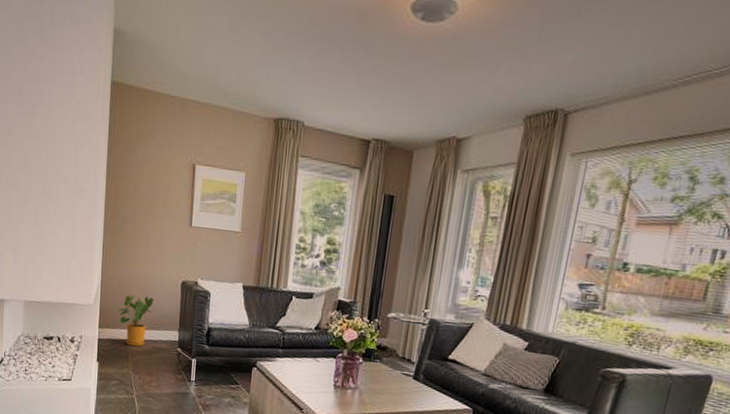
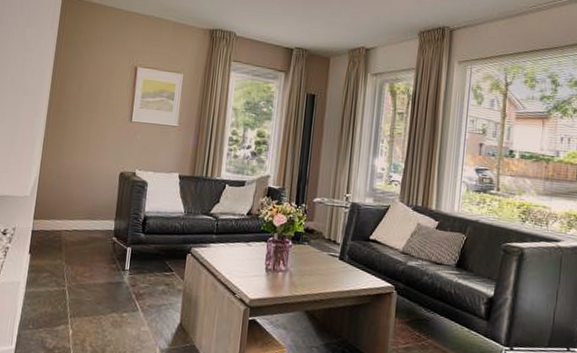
house plant: present [117,295,154,347] -> none [54,186,92,237]

